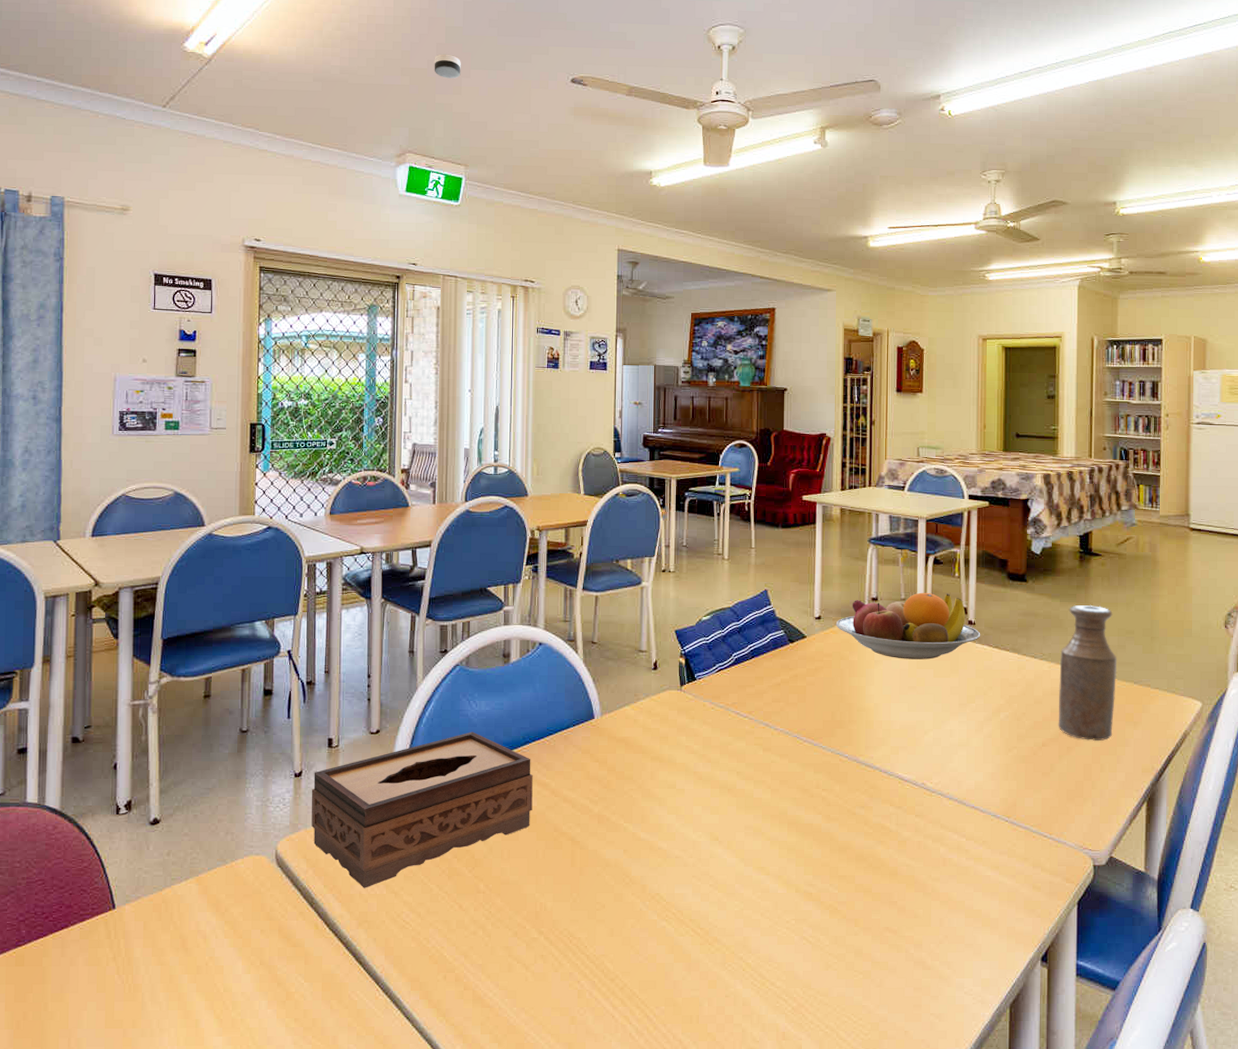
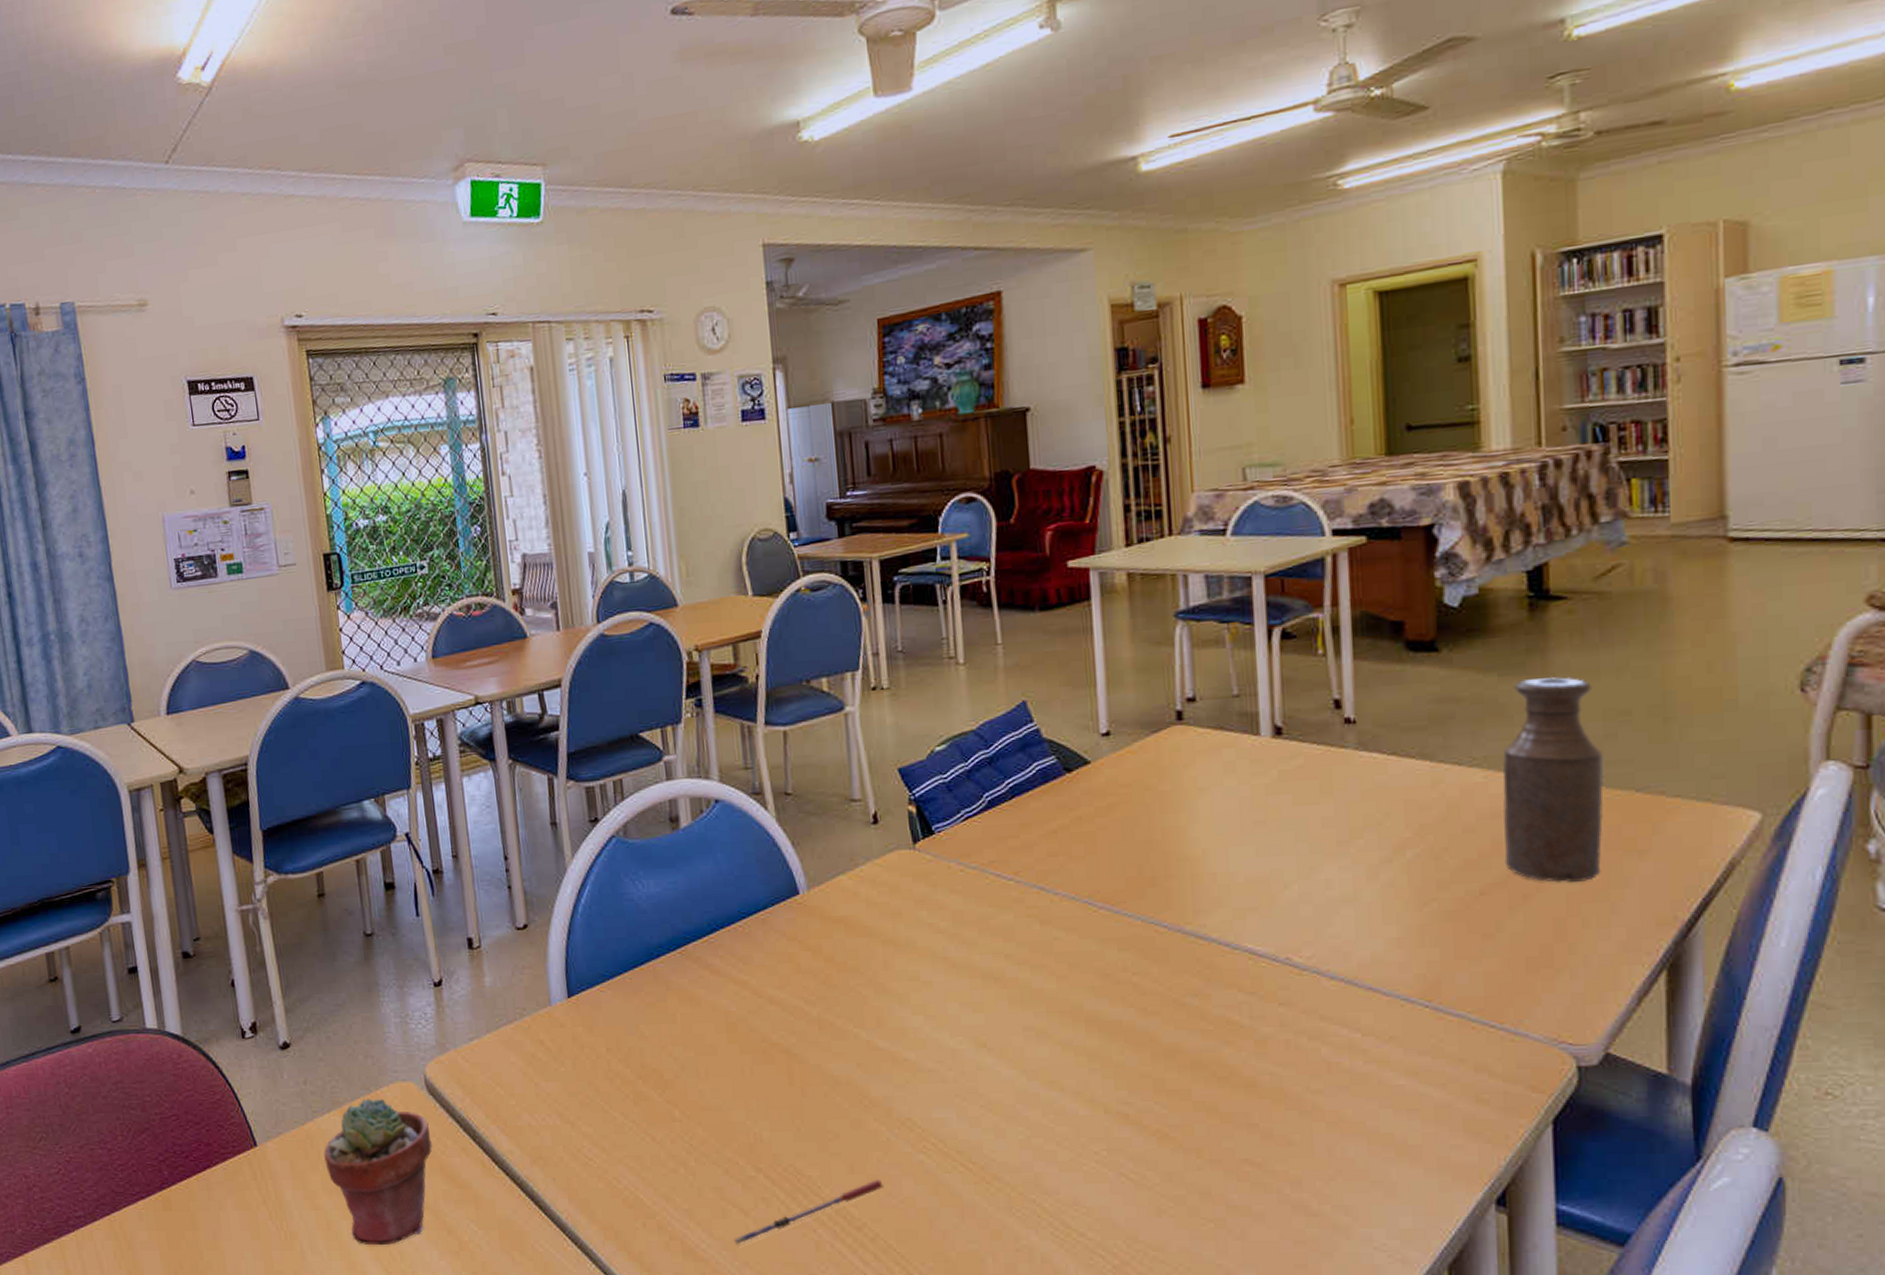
potted succulent: none [176,869,274,997] -> present [324,1098,432,1246]
tissue box: present [311,731,533,888] -> none [455,920,731,1118]
smoke detector: present [434,54,461,79] -> none [483,11,522,48]
pen: none [515,941,634,994] -> present [734,1180,884,1246]
fruit bowl: present [836,592,980,660] -> none [1133,681,1365,783]

